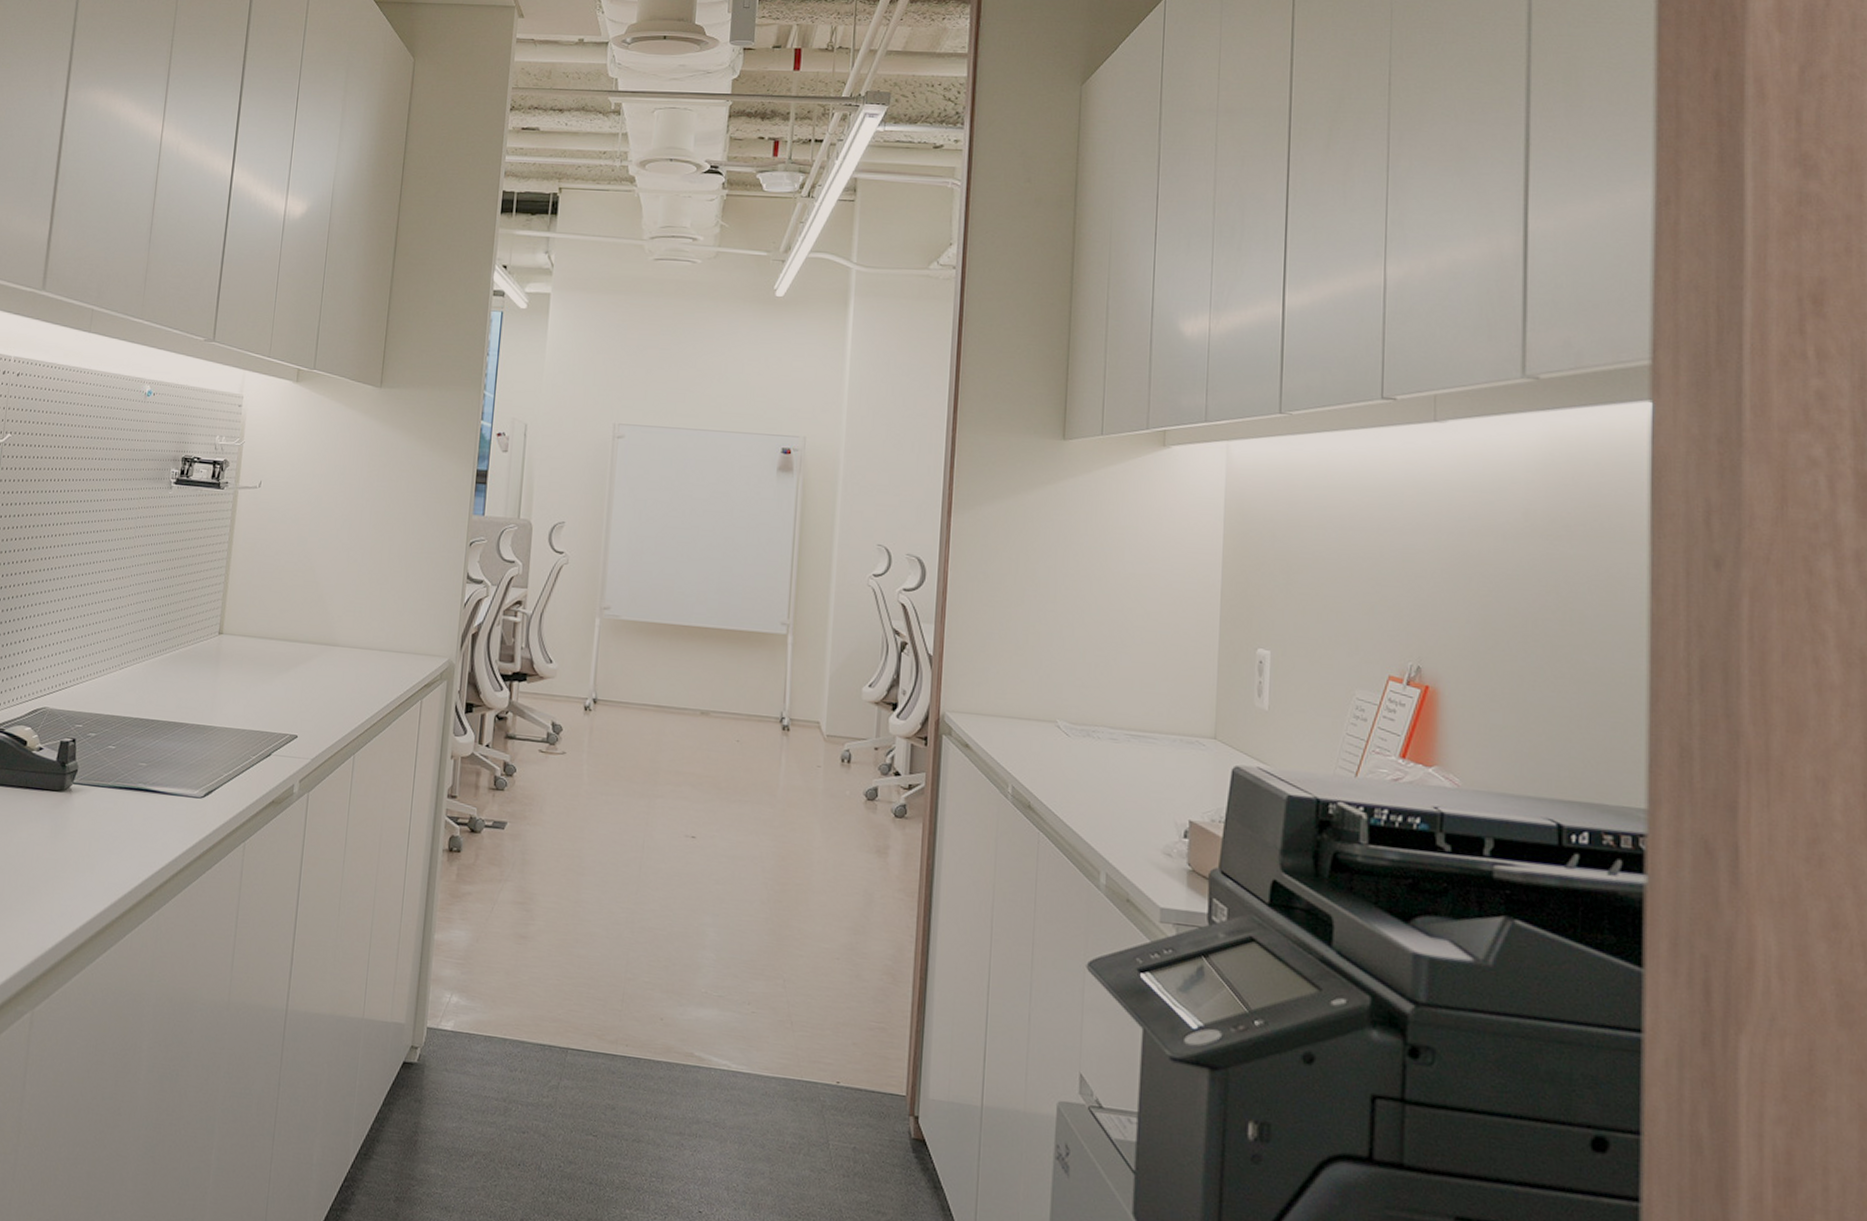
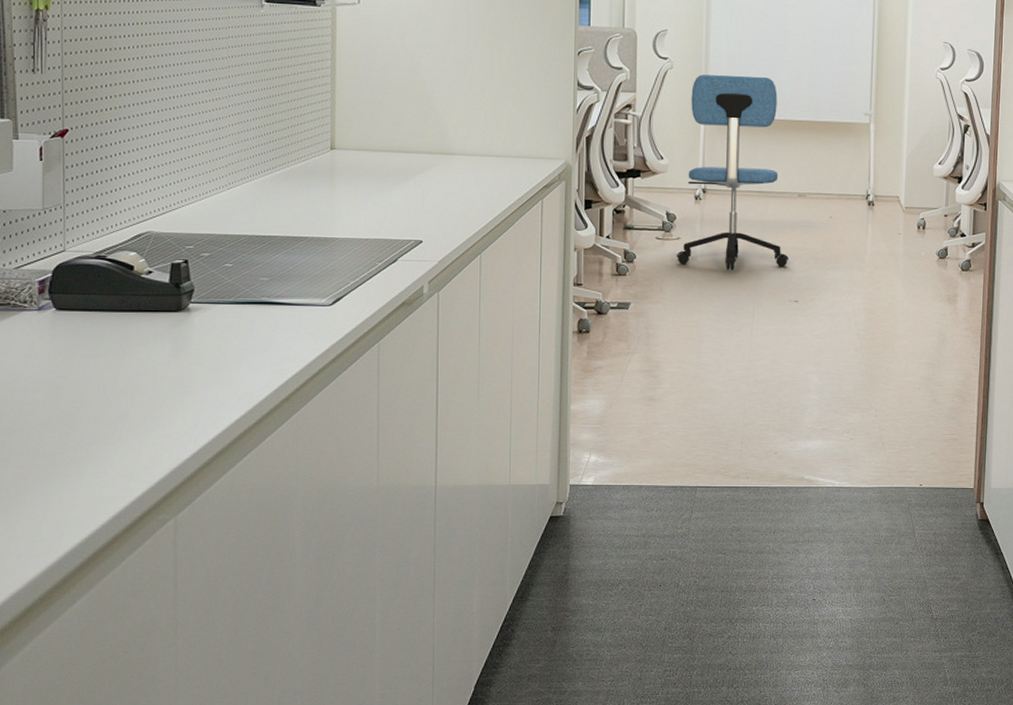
office chair: none [559,571,688,796] -> present [676,74,790,271]

